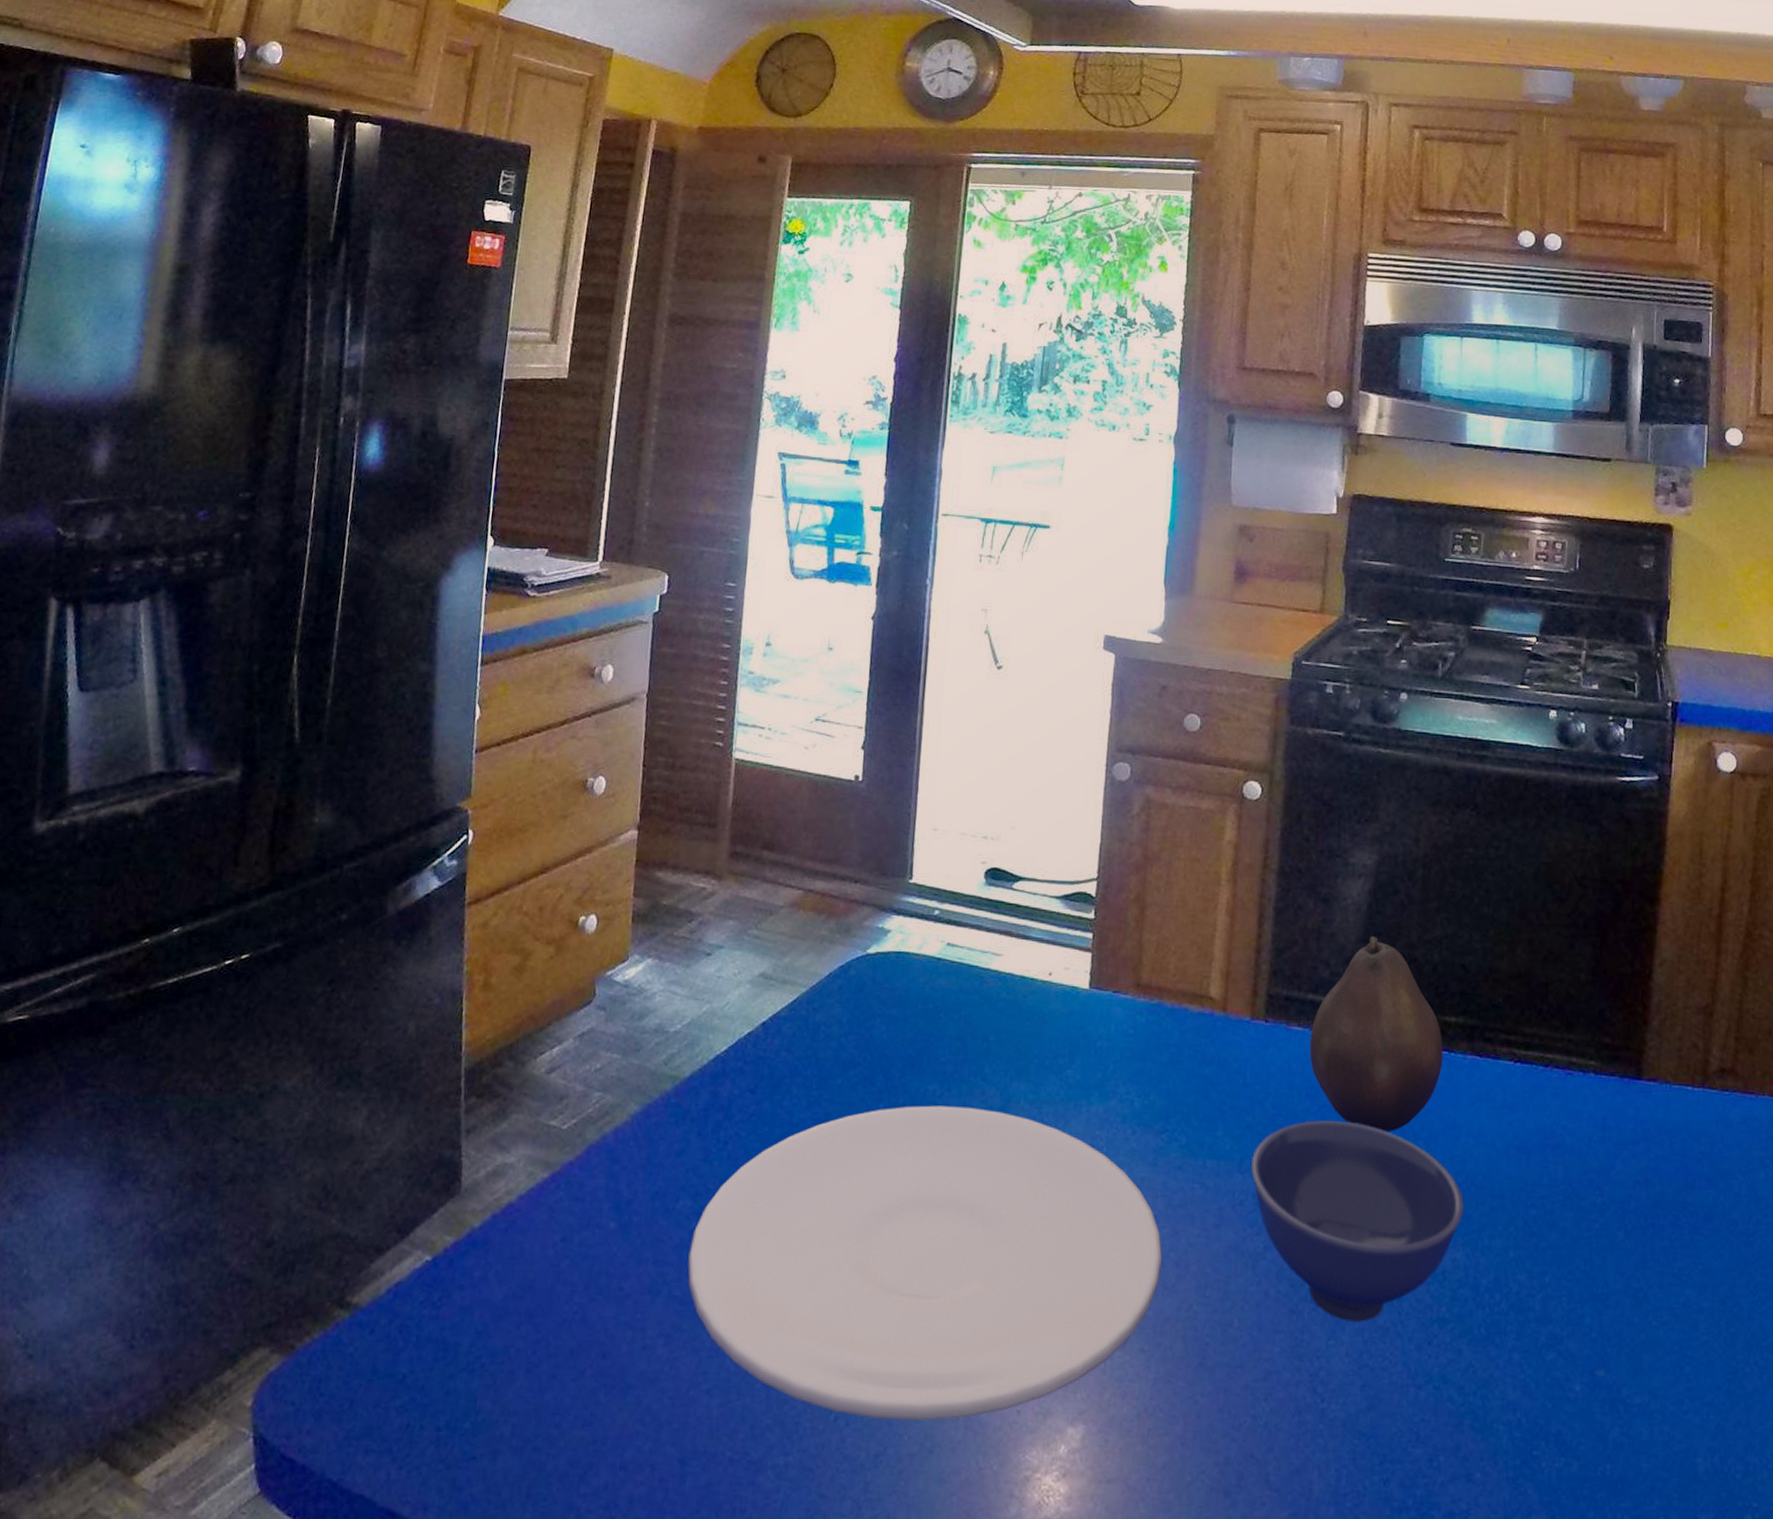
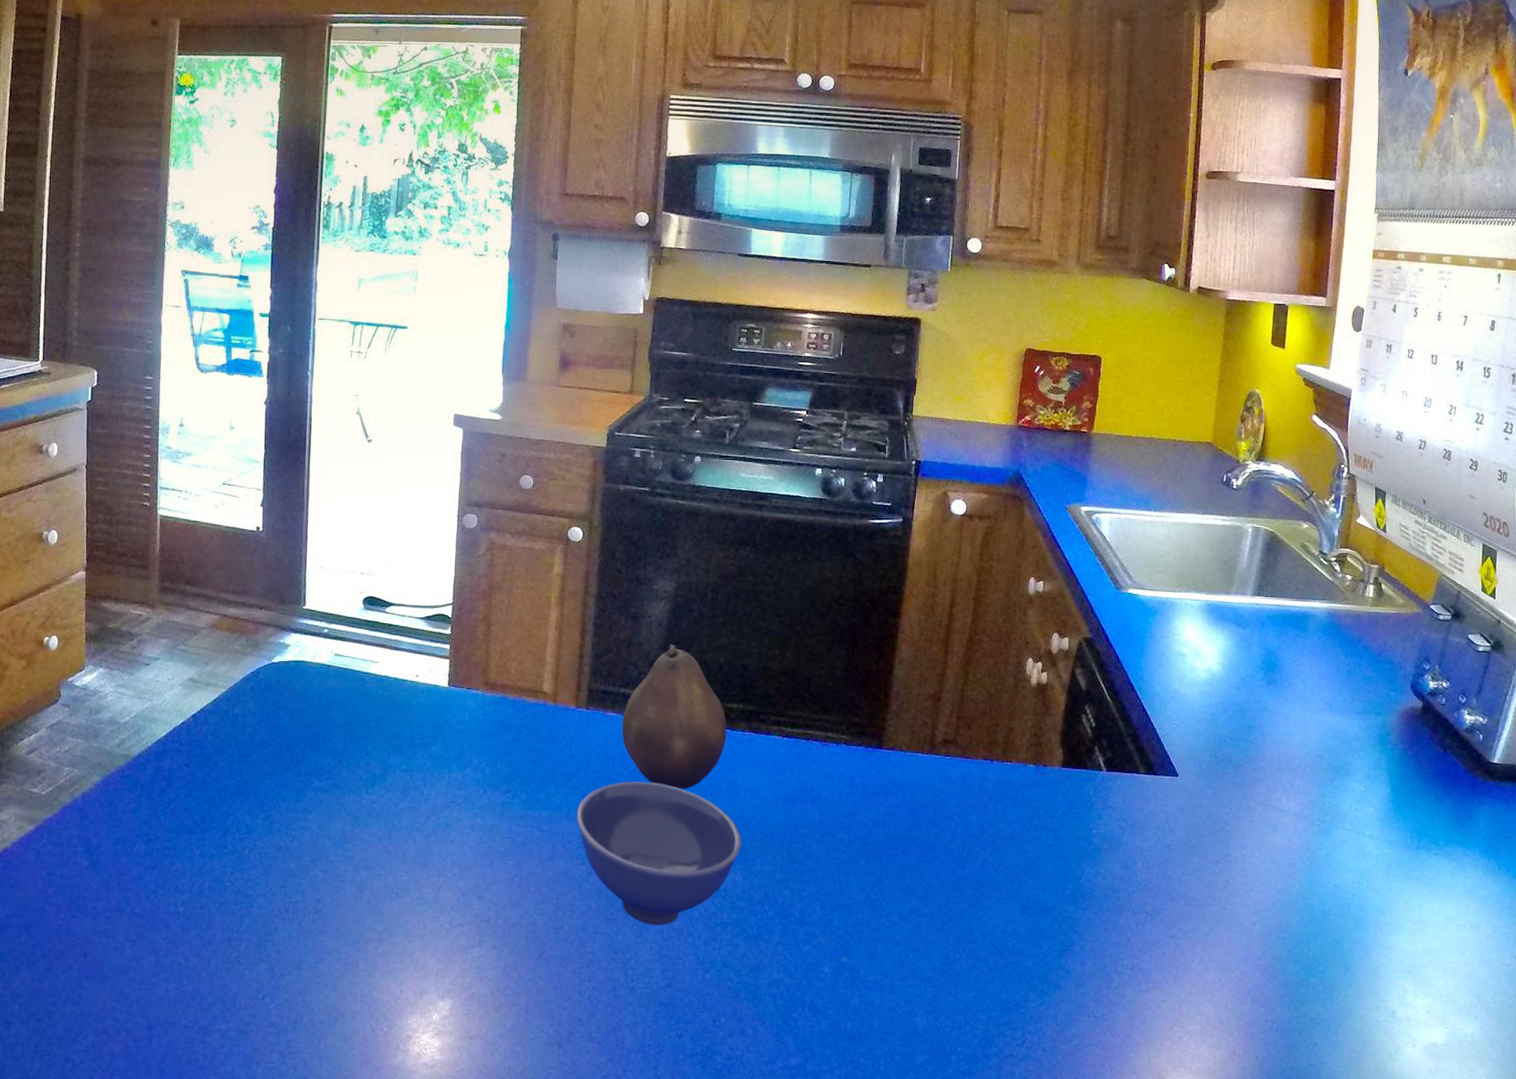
plate: present [687,1105,1163,1421] -> none [145,774,509,998]

